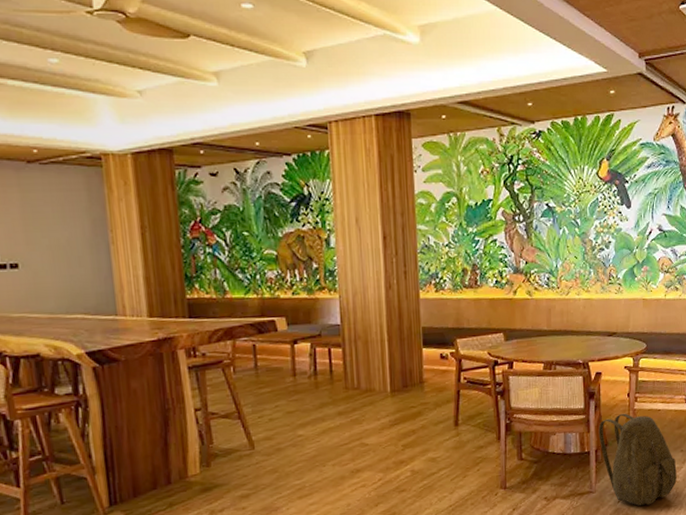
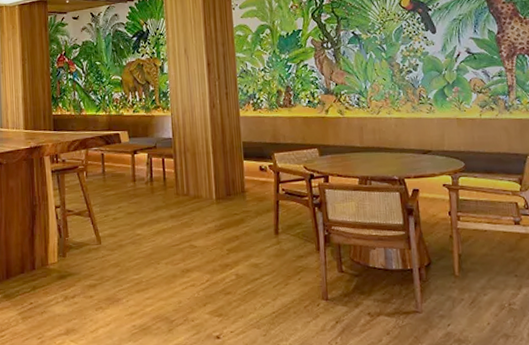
backpack: present [598,413,677,507] -> none [420,232,514,333]

